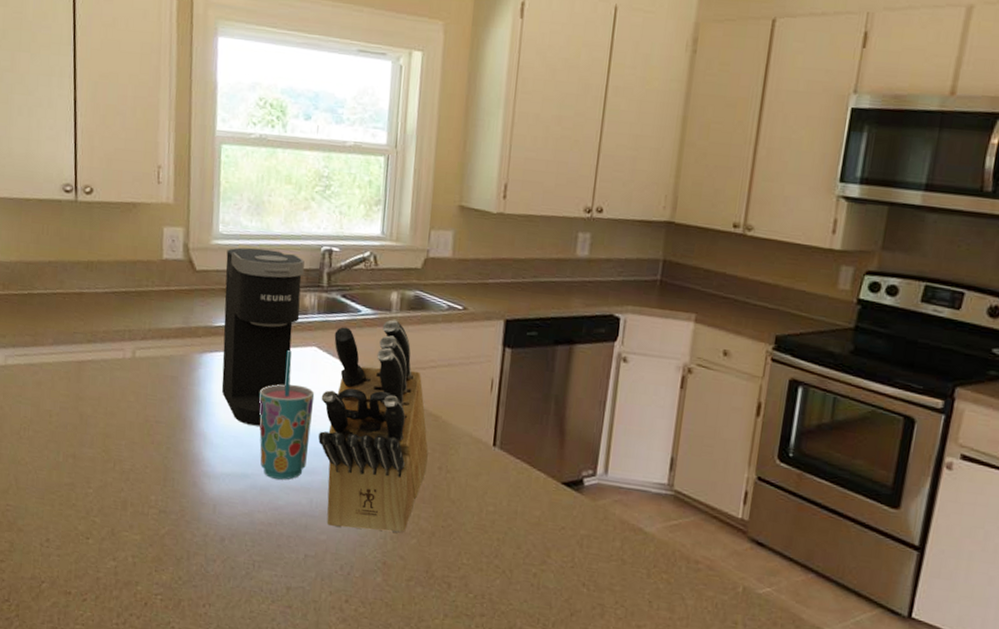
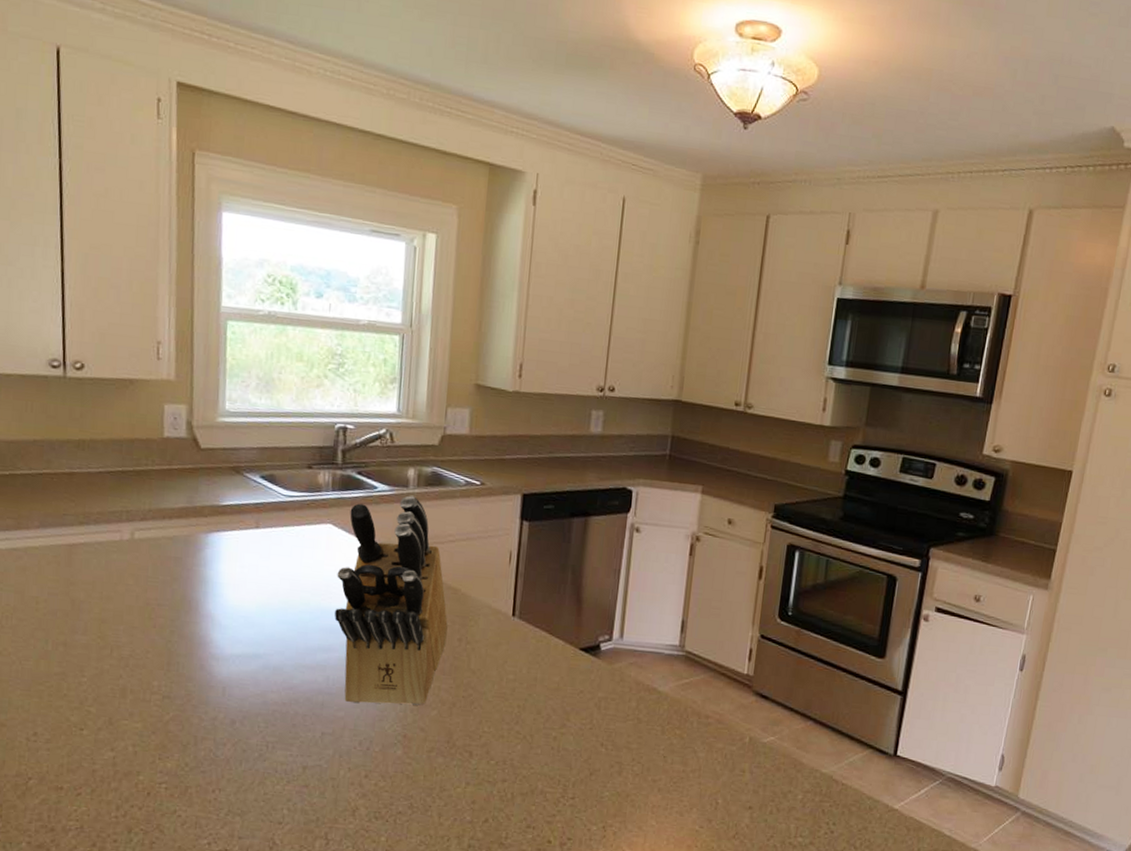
coffee maker: present [221,247,305,426] -> none [230,425,318,605]
cup: present [259,350,315,480] -> none [270,528,330,659]

